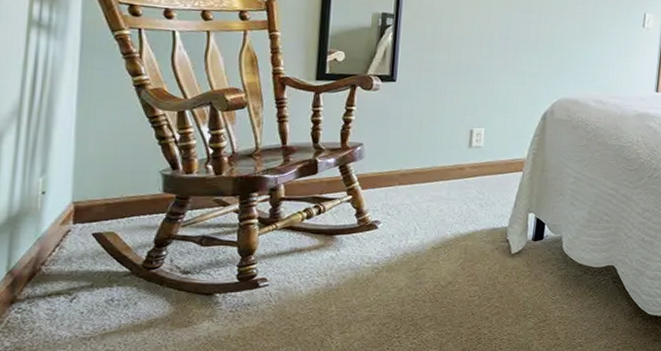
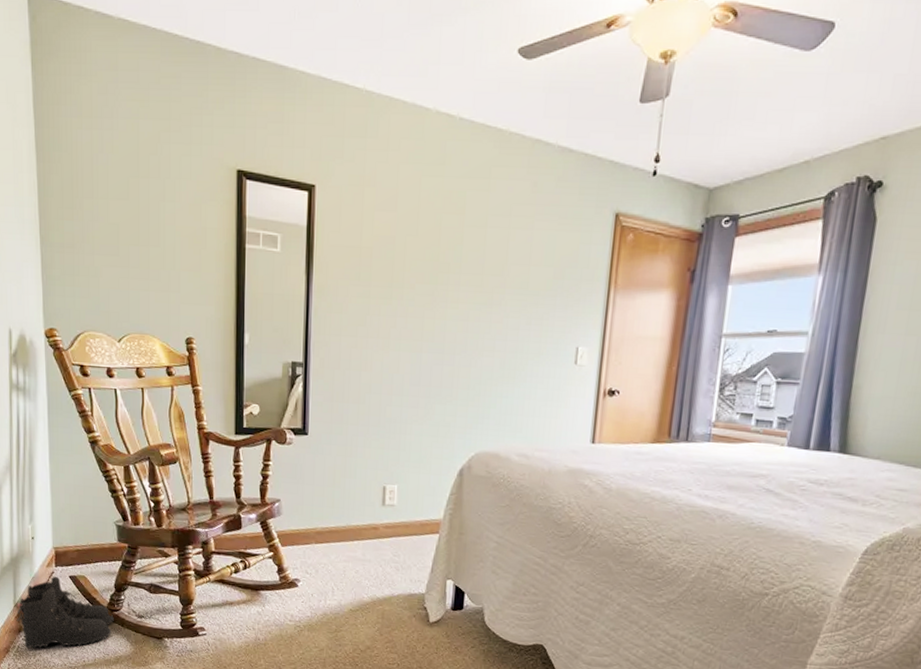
boots: none [9,234,150,322] -> present [16,576,114,649]

